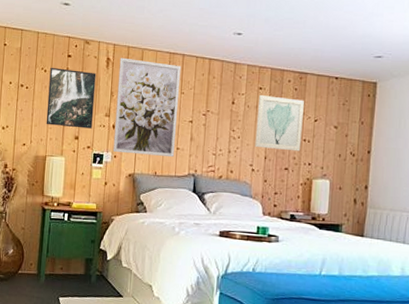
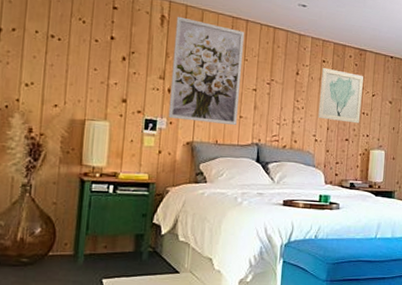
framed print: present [46,67,96,129] -> none [85,18,149,92]

